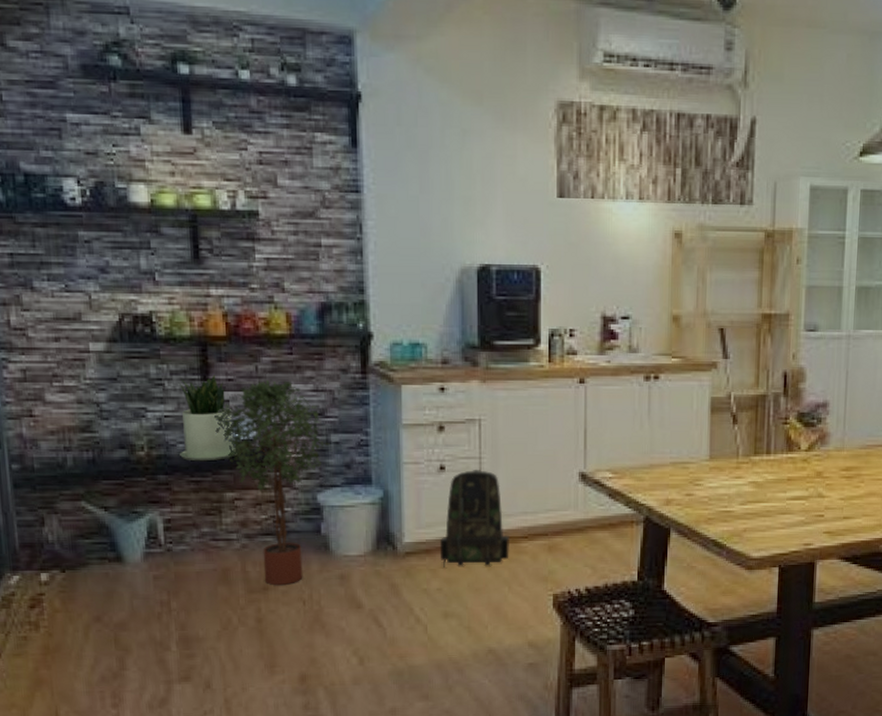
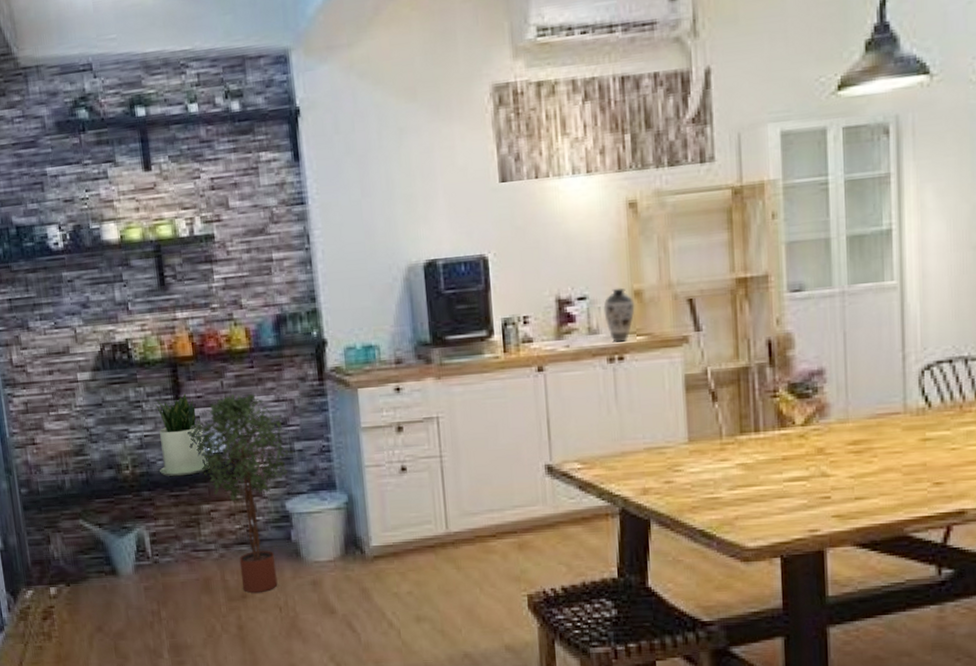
backpack: present [439,469,509,568] -> none [406,468,478,570]
decorative vase: none [644,311,673,362] -> present [603,288,635,342]

